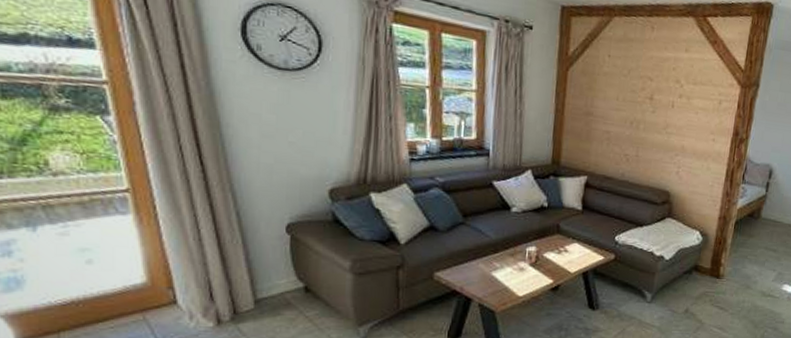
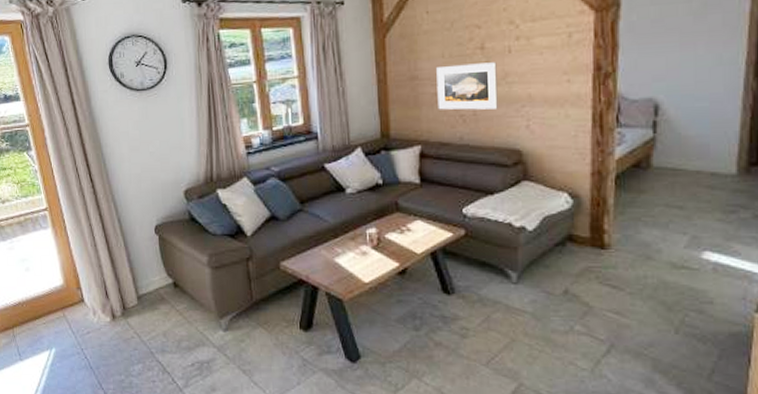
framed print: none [606,108,661,154] -> present [436,62,498,110]

